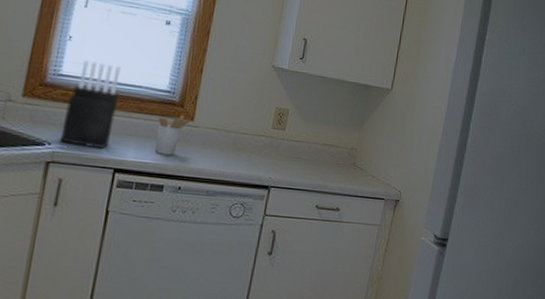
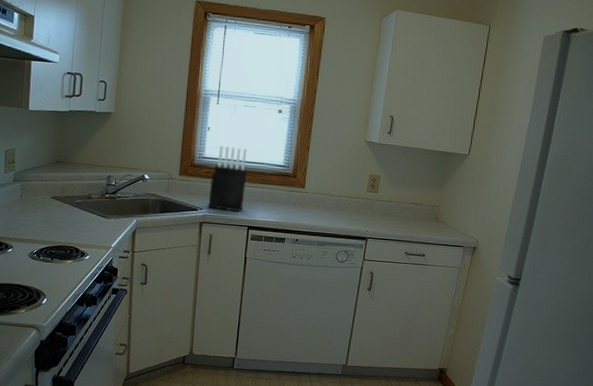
utensil holder: present [154,114,190,156] -> none [276,183,302,216]

